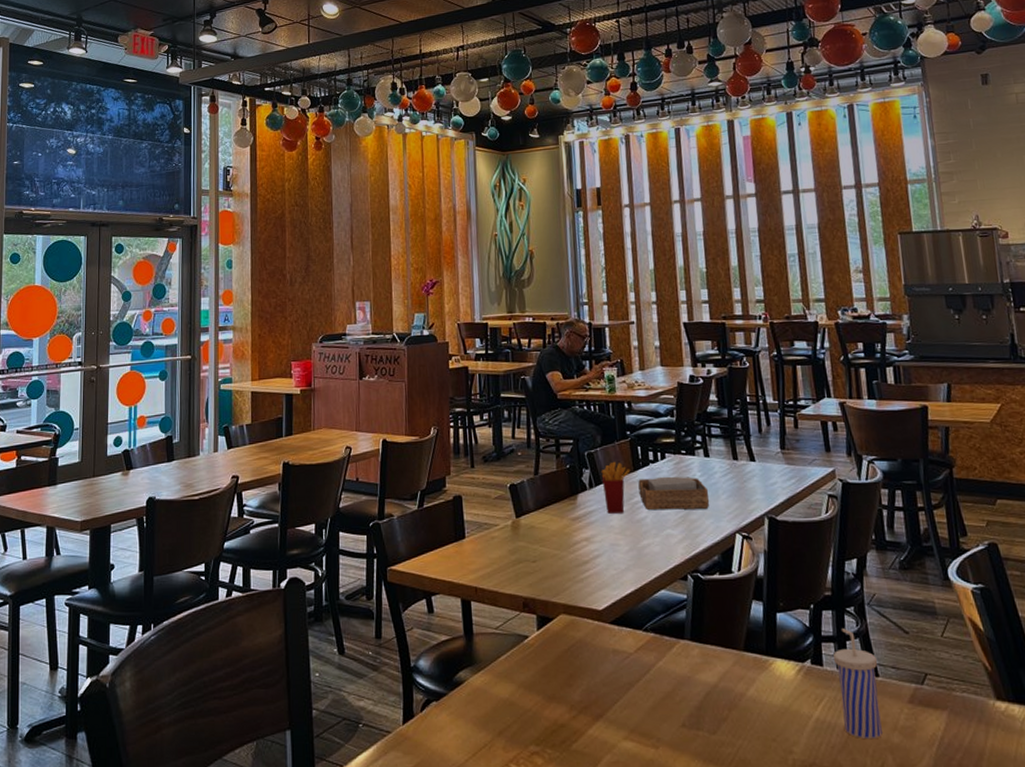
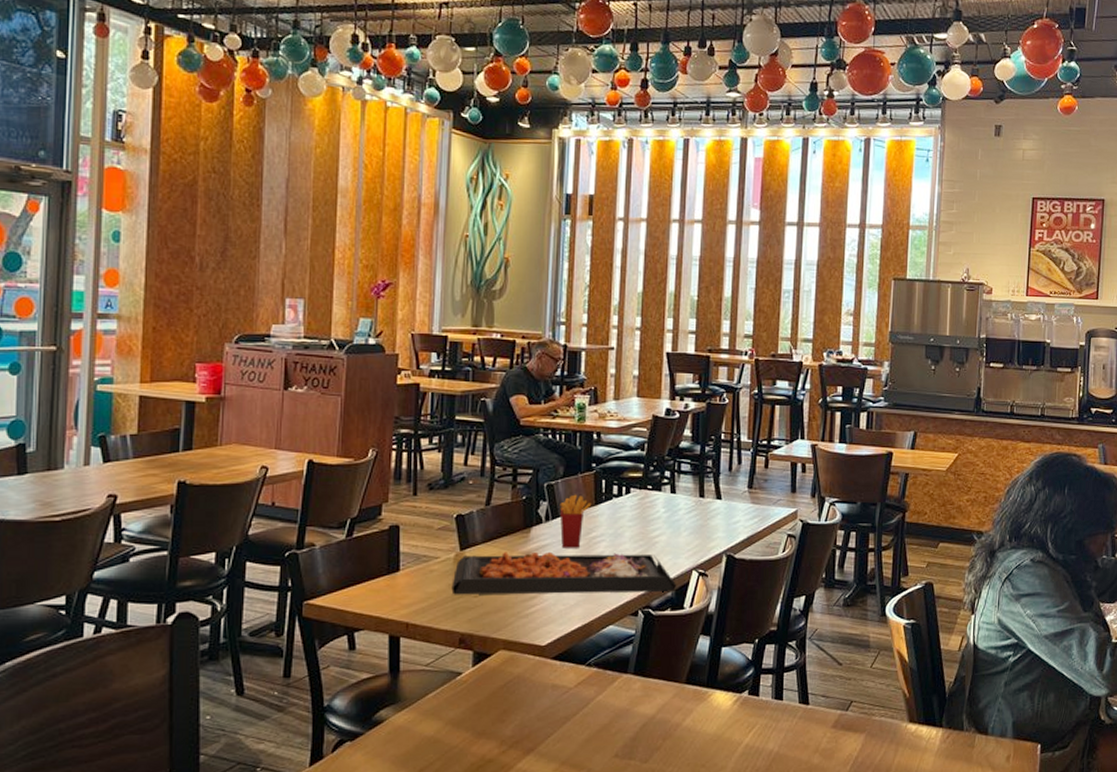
food tray: none [511,517,723,561] -> present [451,551,677,595]
napkin holder: present [638,476,710,511] -> none [598,511,671,546]
beverage cup: present [833,628,882,740] -> none [770,661,810,762]

